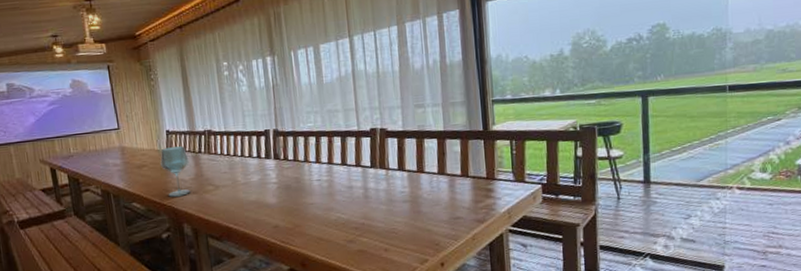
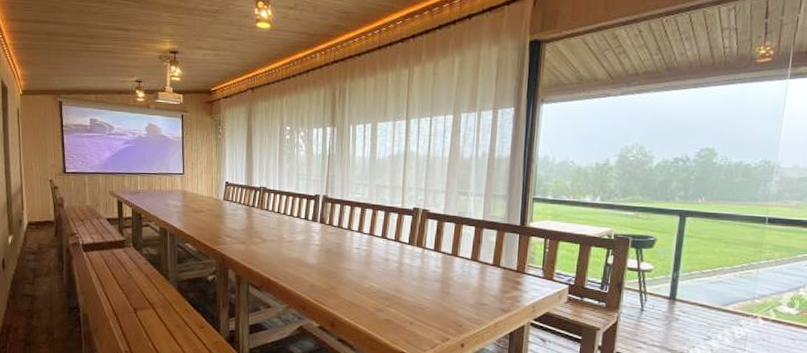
wine glass: present [160,146,190,197] -> none [216,197,242,244]

